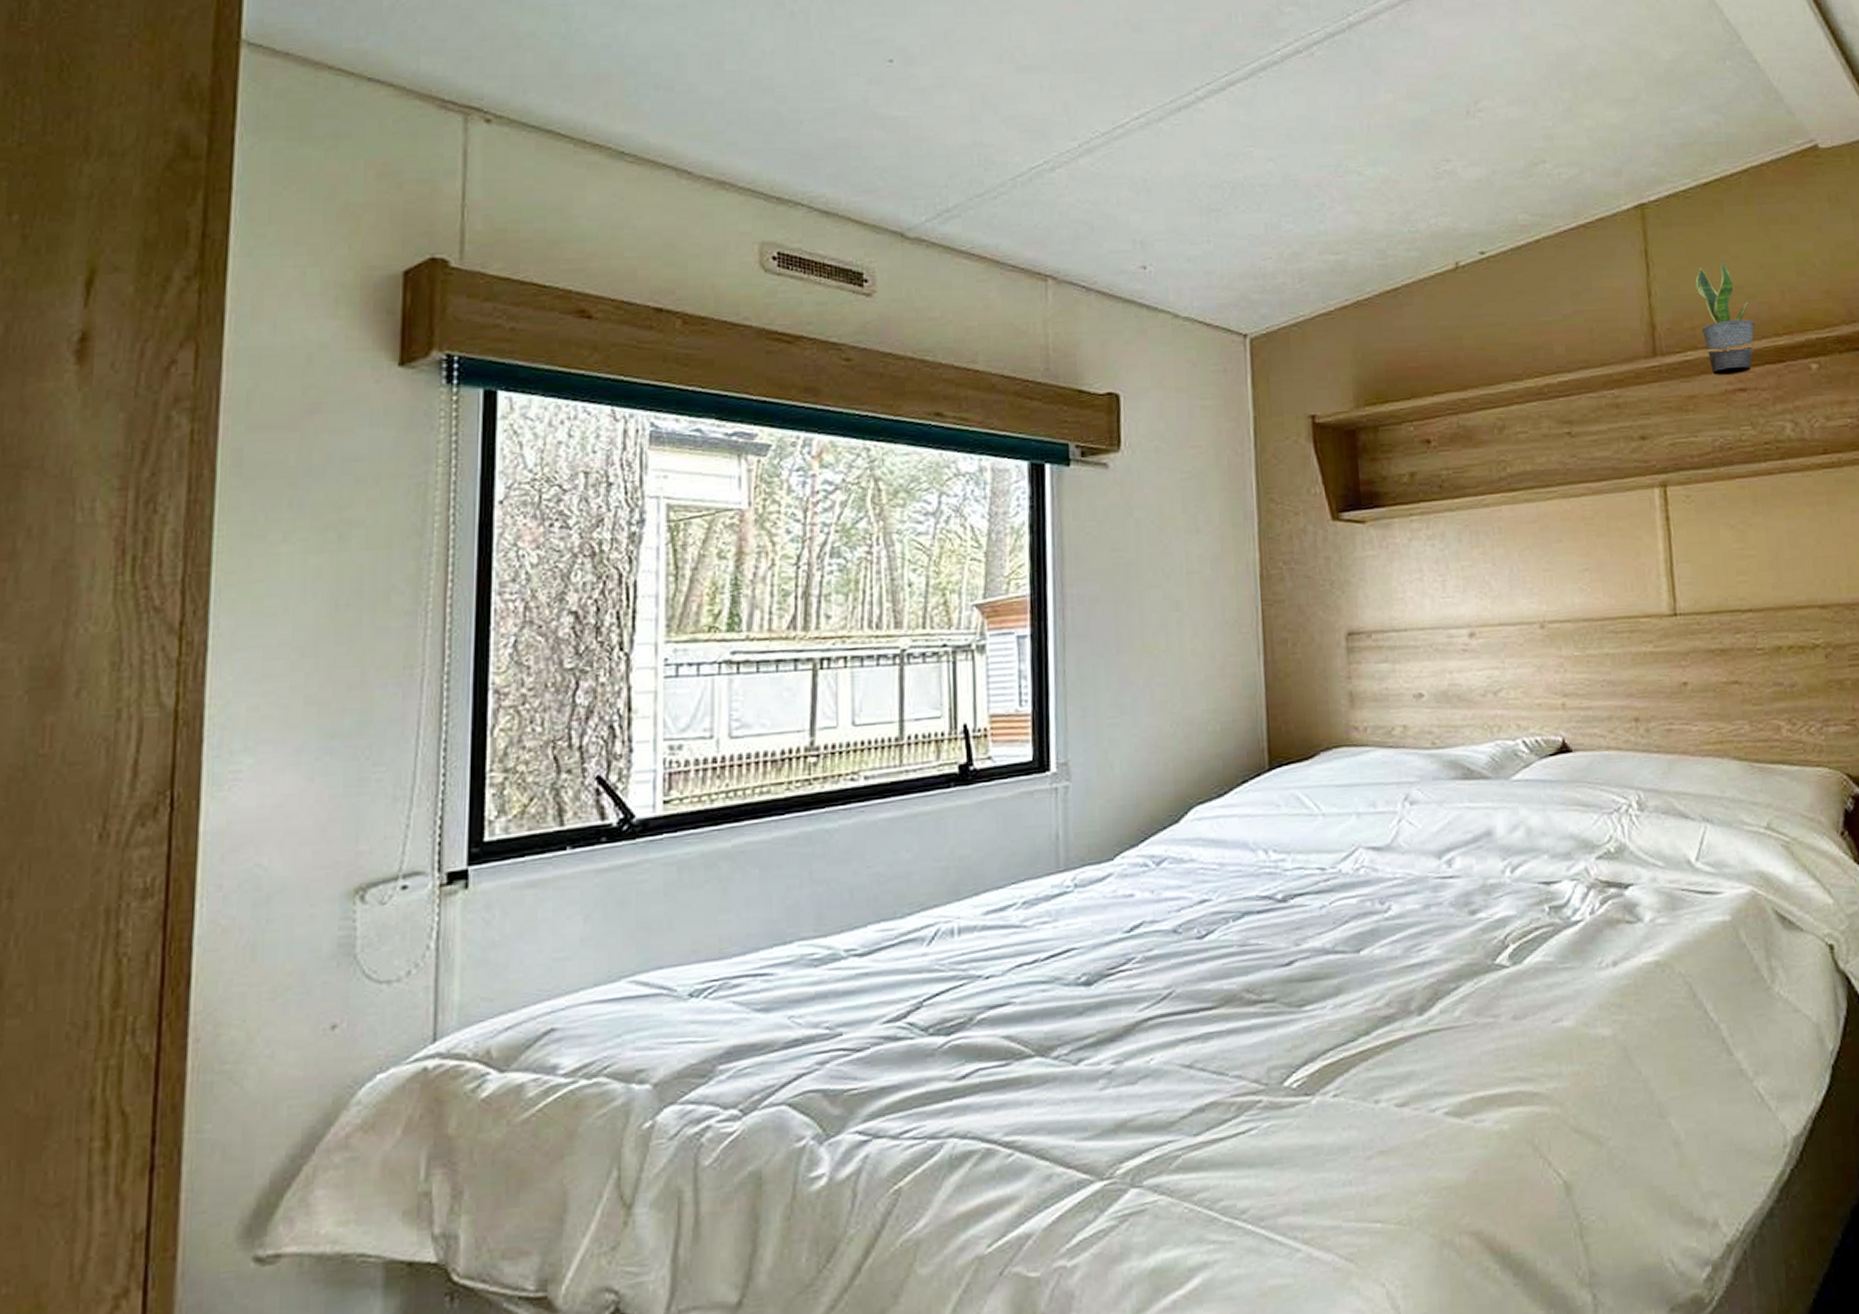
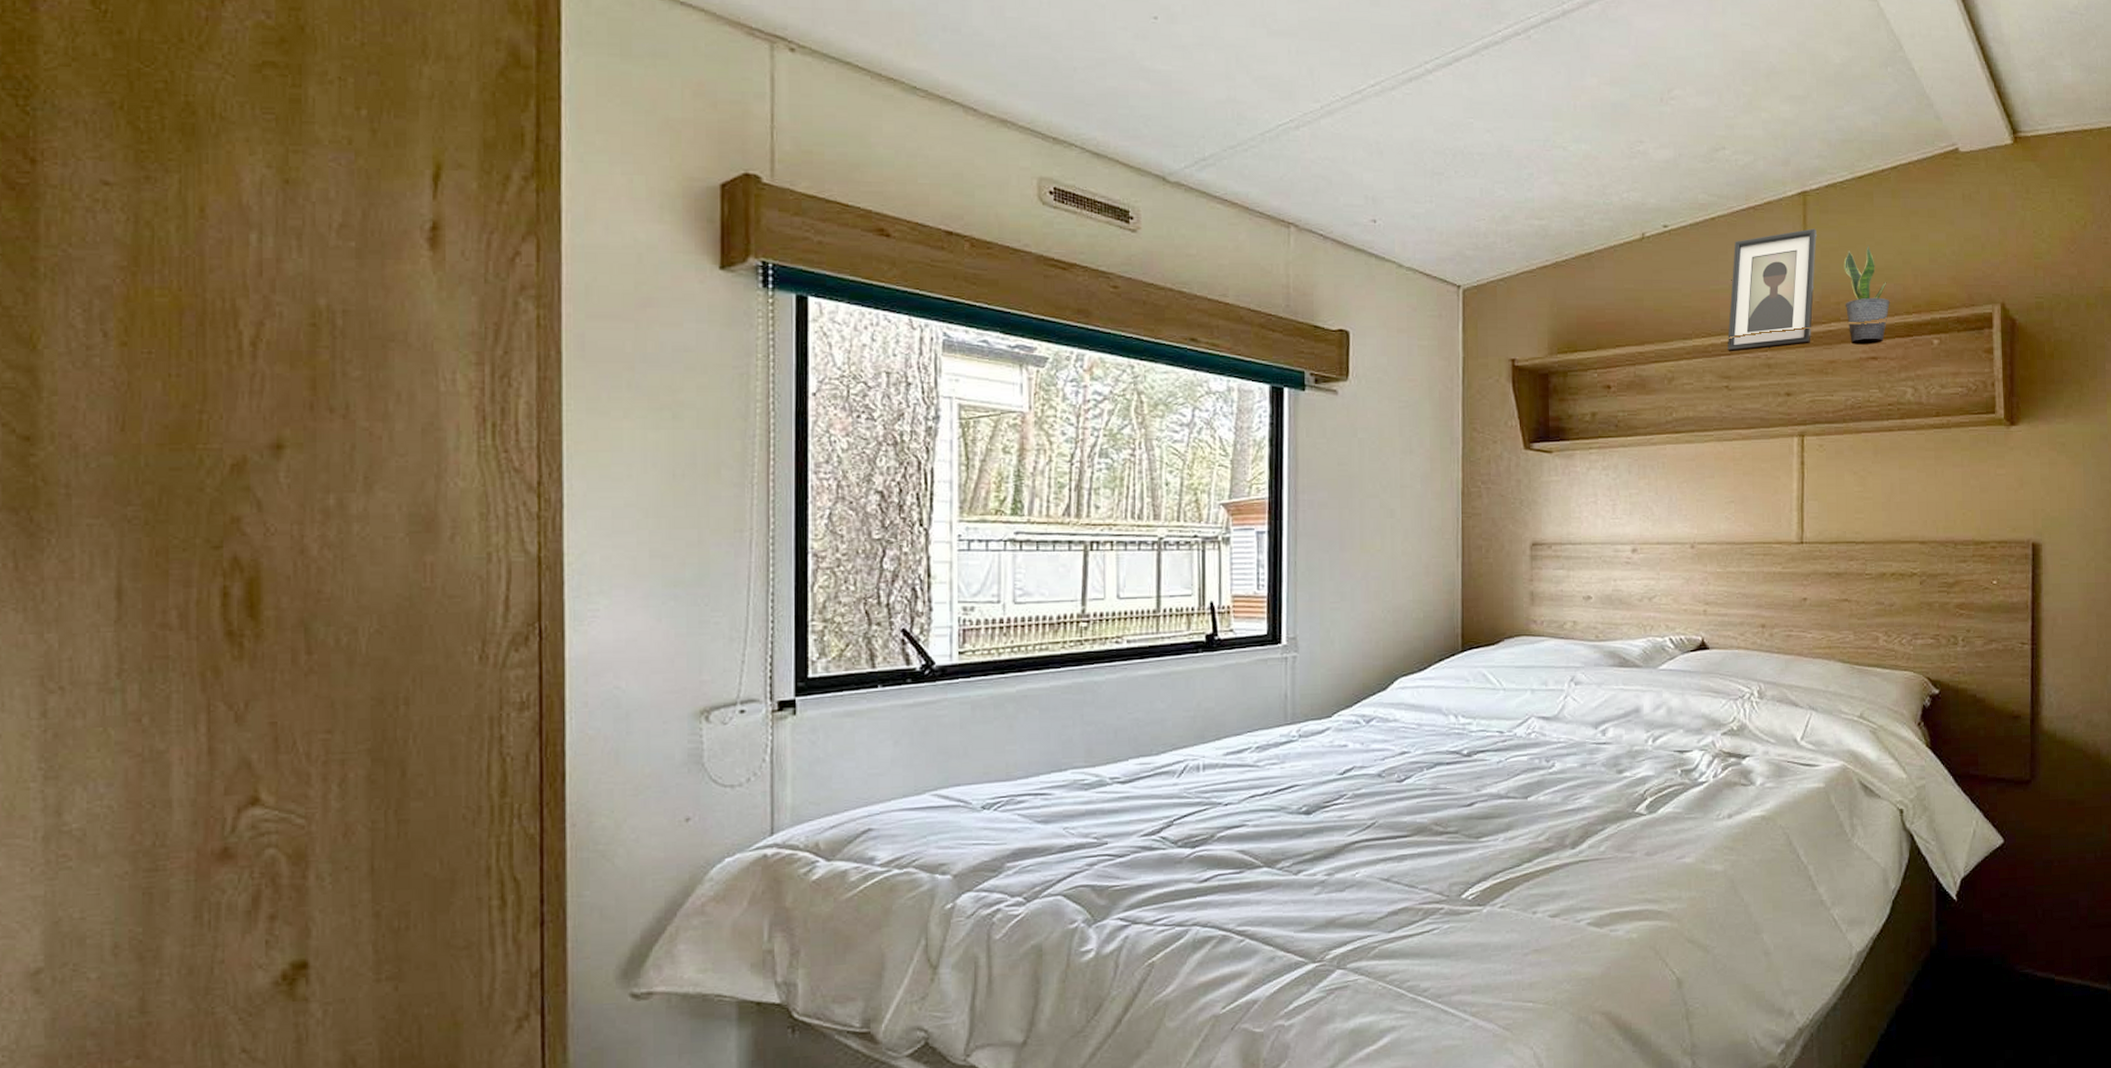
picture frame: none [1564,245,1665,393] -> present [1727,228,1818,352]

